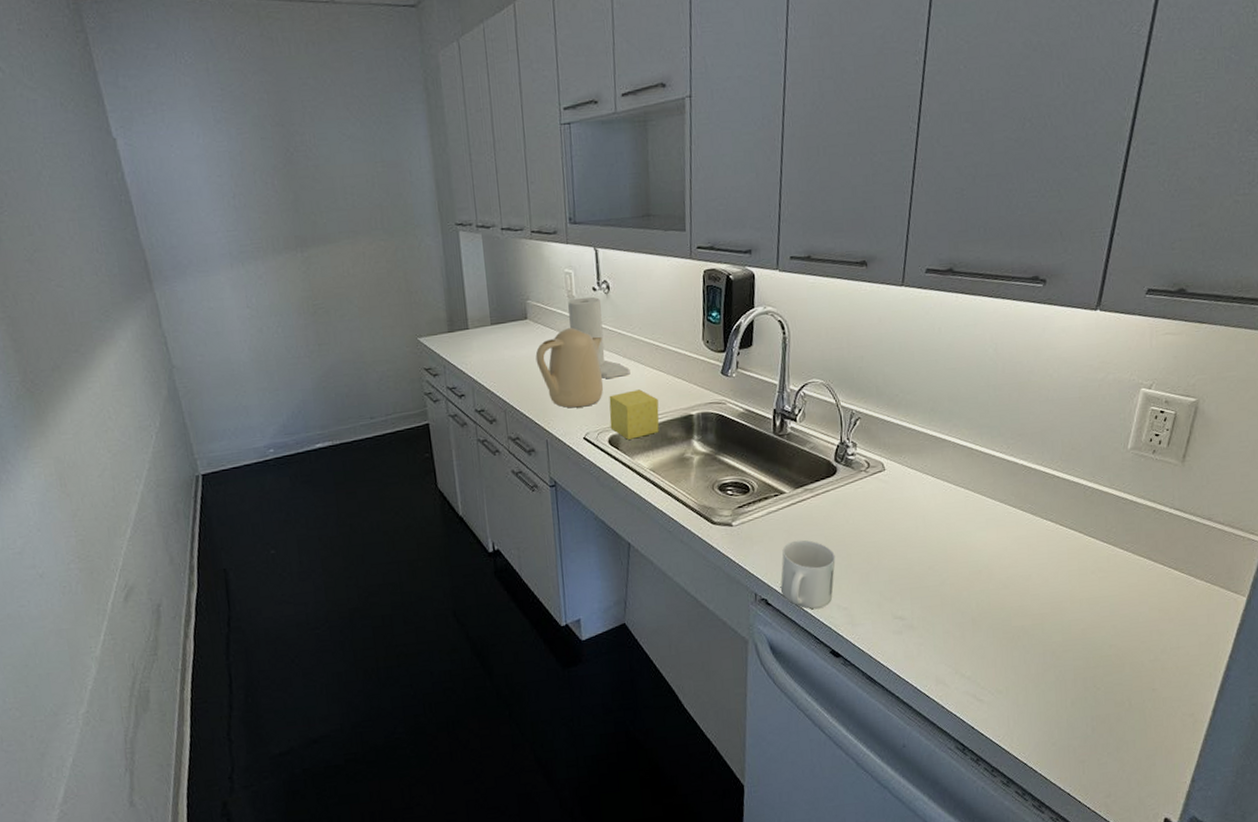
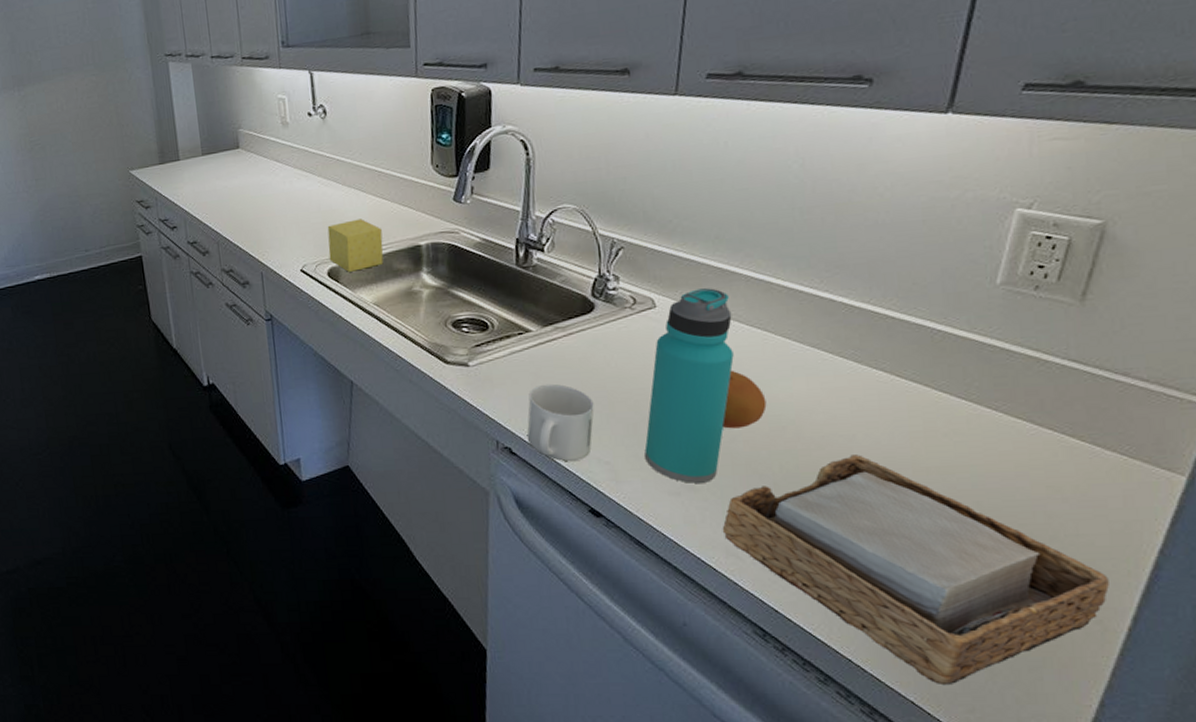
kettle: present [535,328,604,408] -> none [248,155,322,239]
paper towel: present [568,296,631,379] -> none [282,122,351,208]
water bottle: none [875,453,944,623] -> present [644,288,734,483]
napkin holder: none [933,591,1198,777] -> present [722,455,1109,686]
fruit: none [934,523,968,574] -> present [722,370,767,429]

